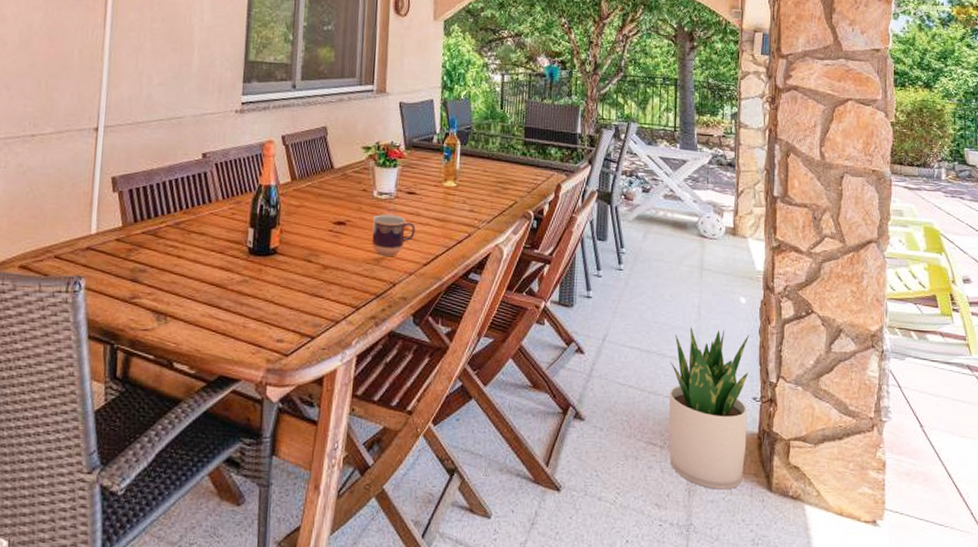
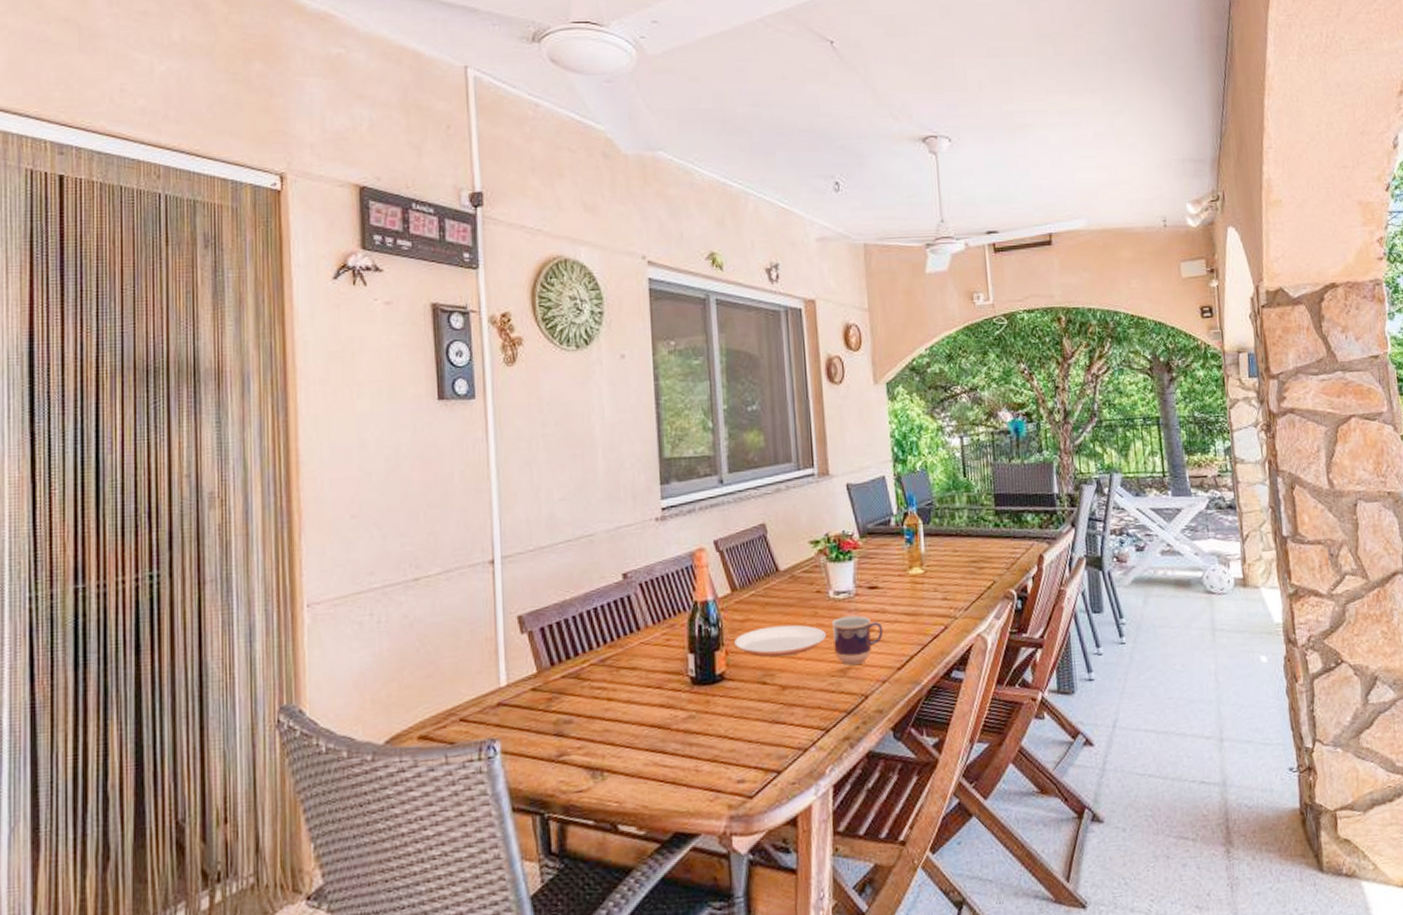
plate: none [289,214,366,241] -> present [734,624,826,657]
planter: present [668,327,750,490] -> none [1191,696,1290,880]

